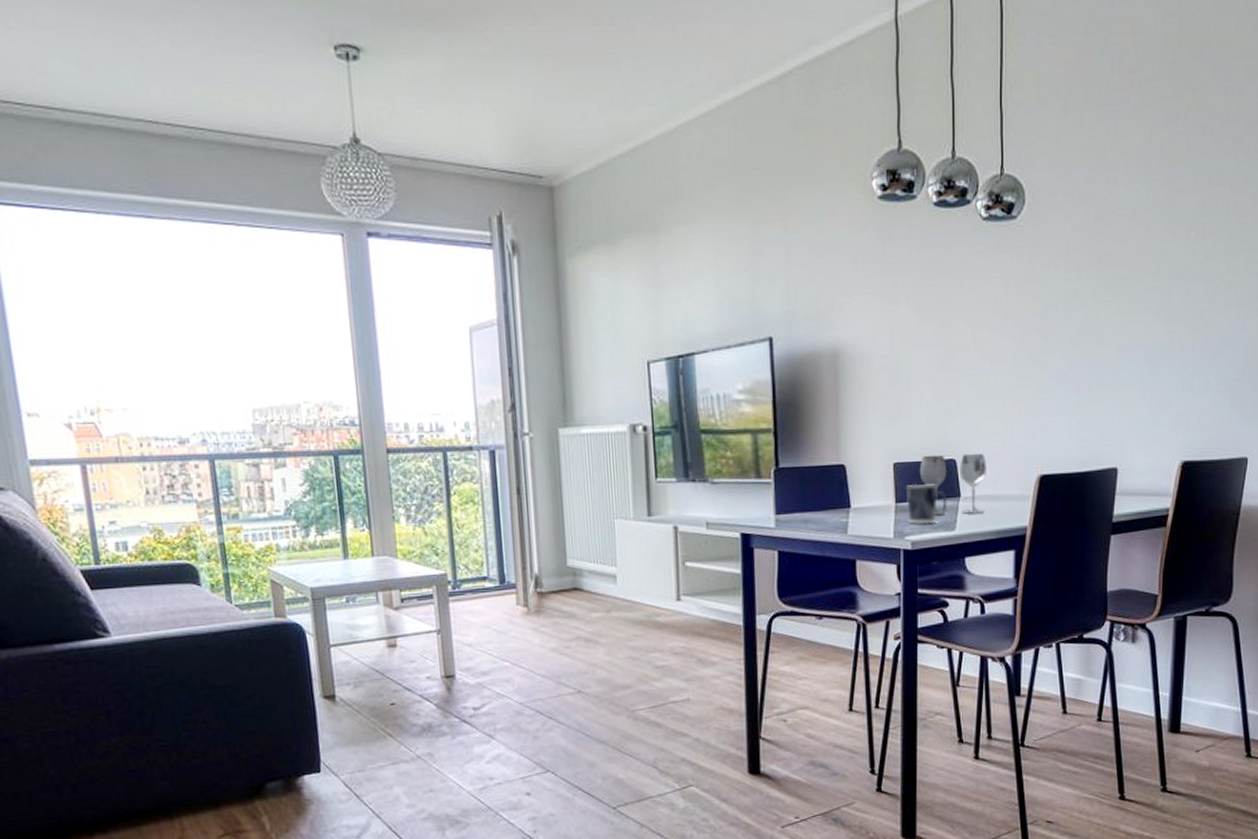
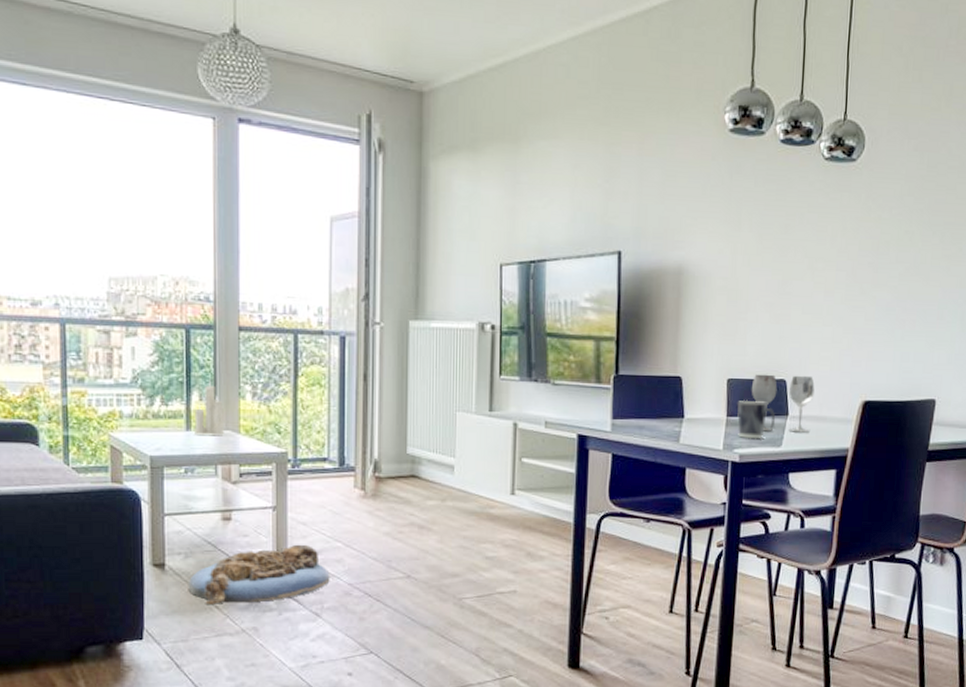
candle: none [350,506,382,563] -> present [194,380,224,436]
pet bed: none [359,666,500,733] -> present [188,544,330,604]

